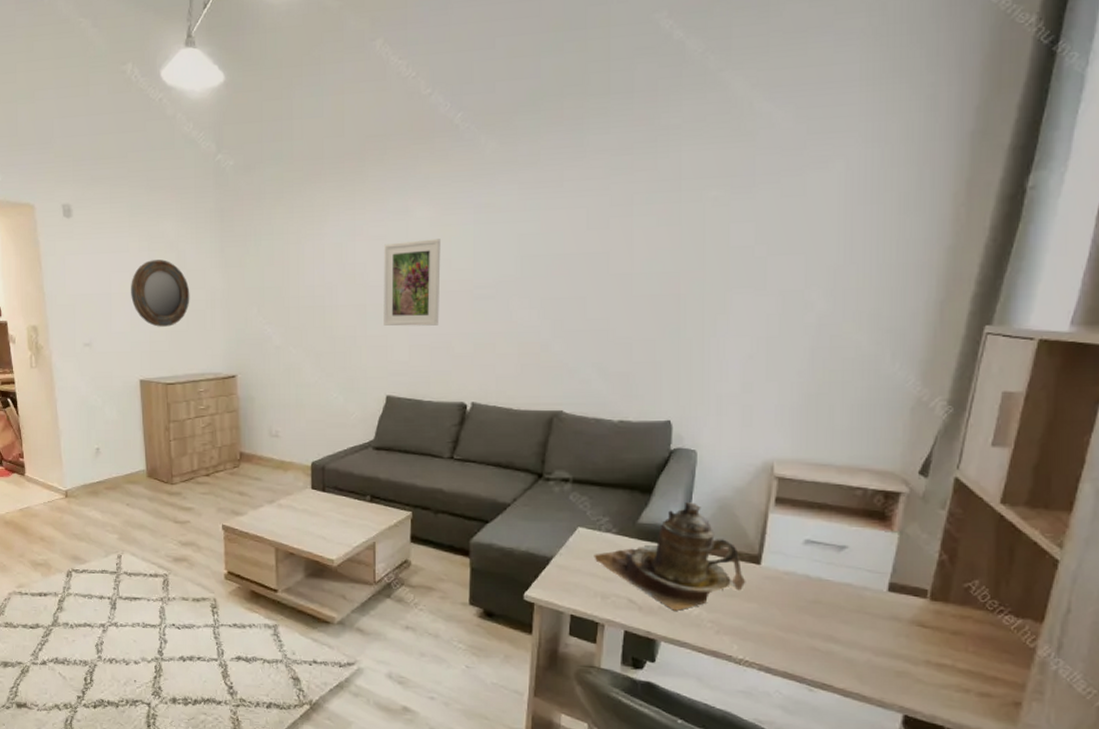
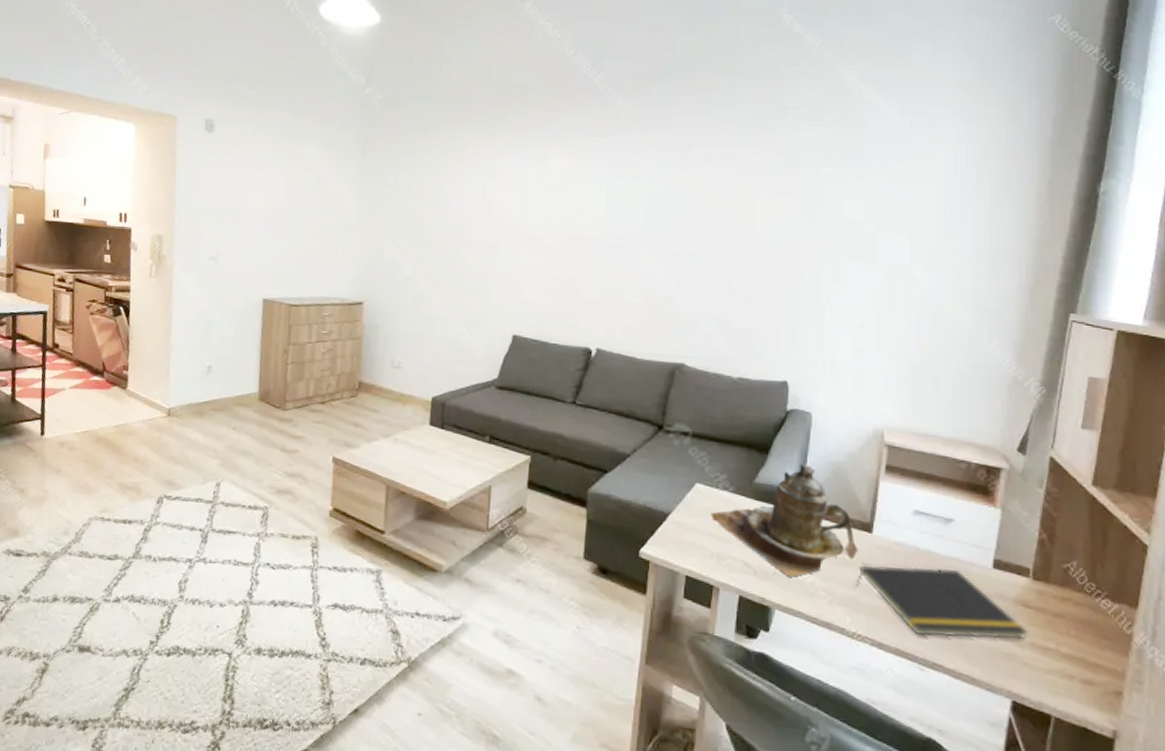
home mirror: present [131,259,190,327] -> none [264,181,325,248]
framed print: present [383,239,441,326] -> none [515,187,575,270]
notepad: none [743,594,923,659] -> present [855,565,1028,640]

